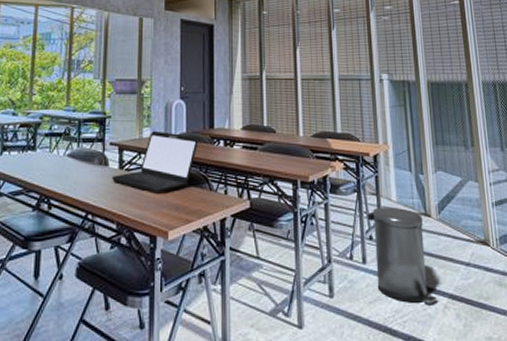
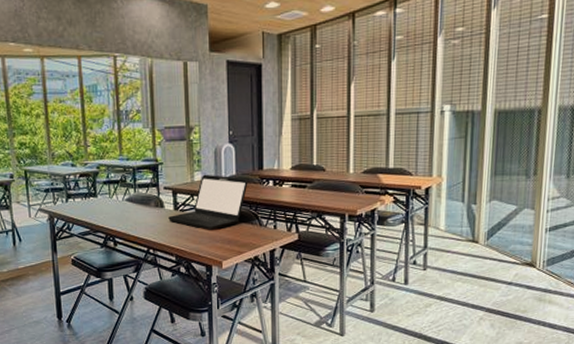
pedal bin: present [367,207,437,304] -> none [413,235,474,316]

